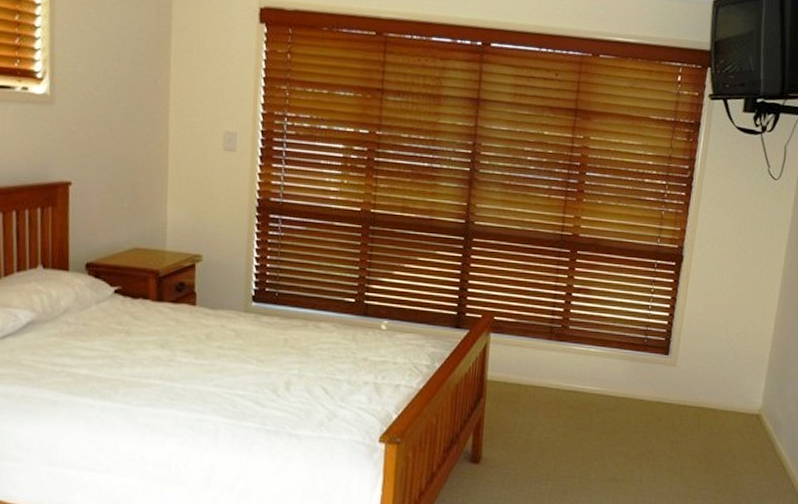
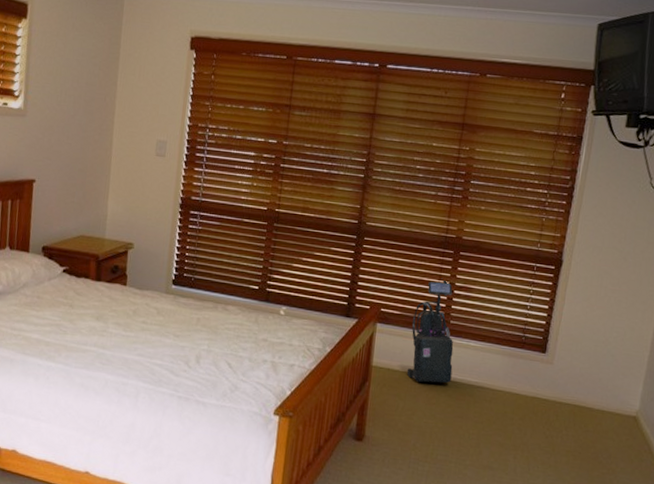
vacuum cleaner: none [524,280,574,395] -> present [406,278,454,383]

